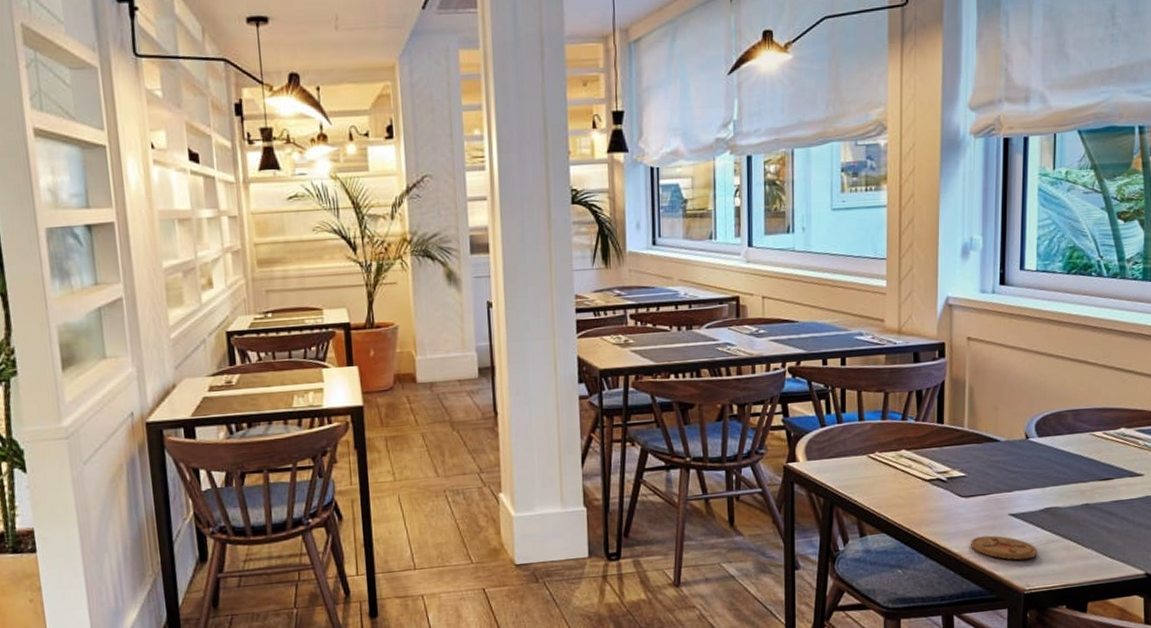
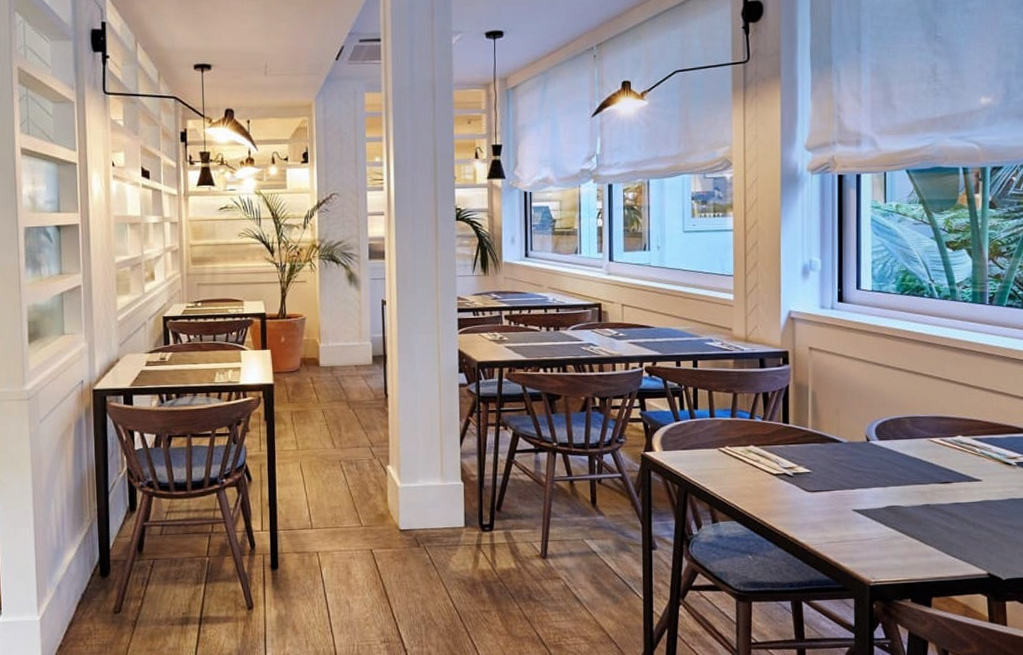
coaster: present [970,535,1038,560] -> none [816,528,882,554]

